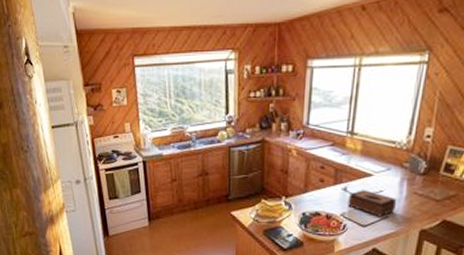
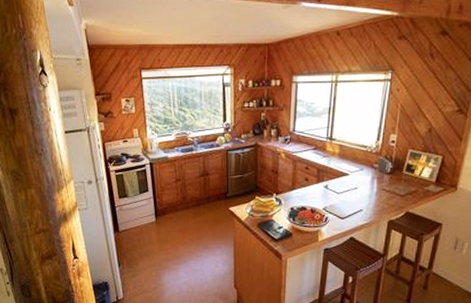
tissue box: present [348,190,397,217] -> none [329,187,369,210]

